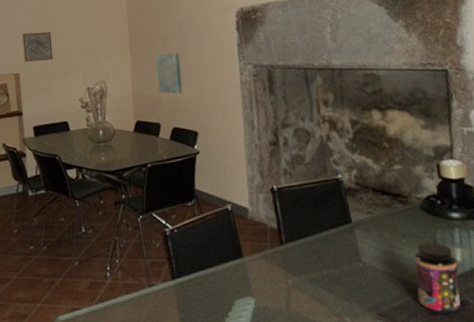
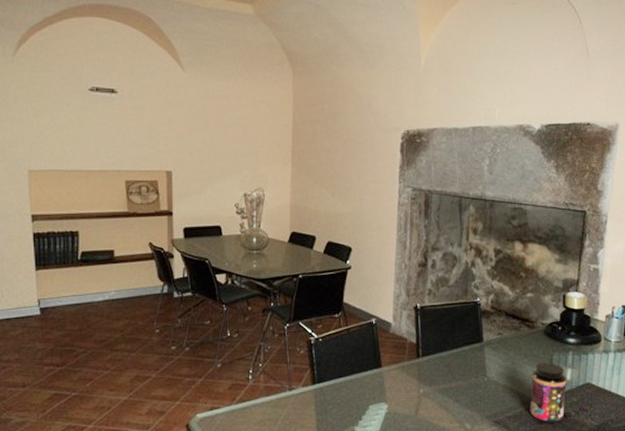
wall art: present [22,31,53,62] -> none [178,129,210,161]
wall art: present [155,52,183,94] -> none [317,167,342,209]

